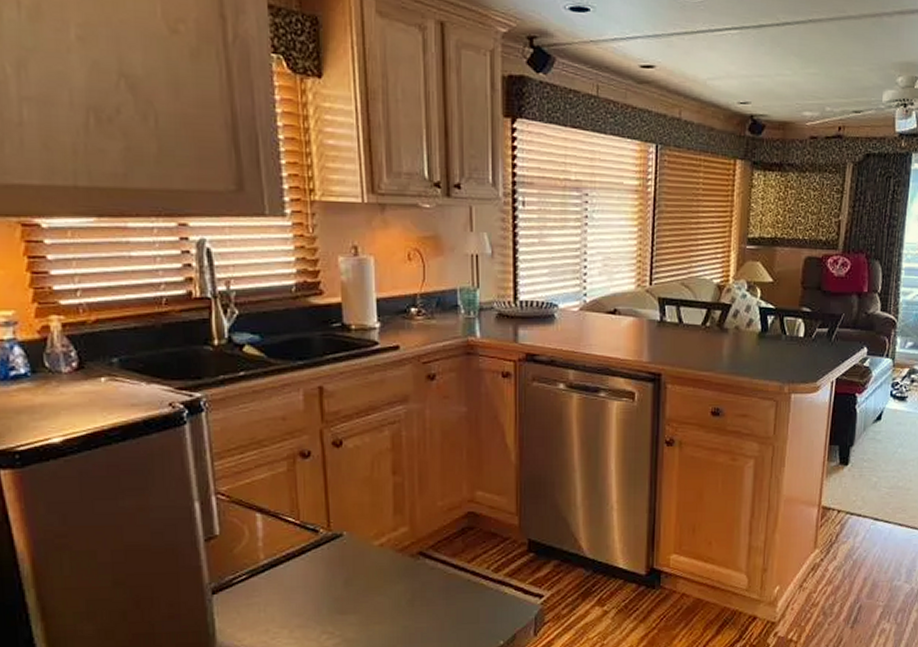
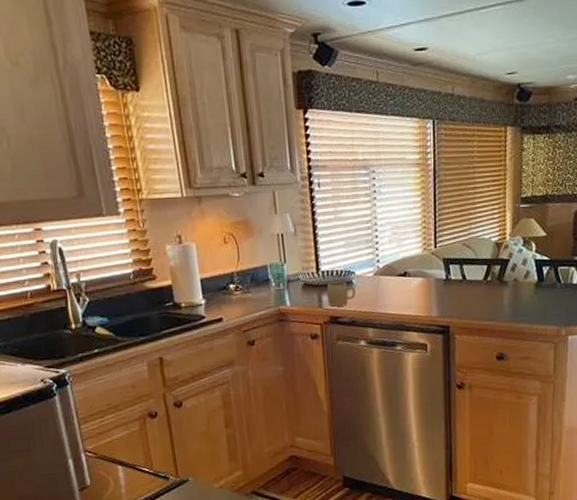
mug: none [524,314,557,343] -> present [327,281,356,307]

